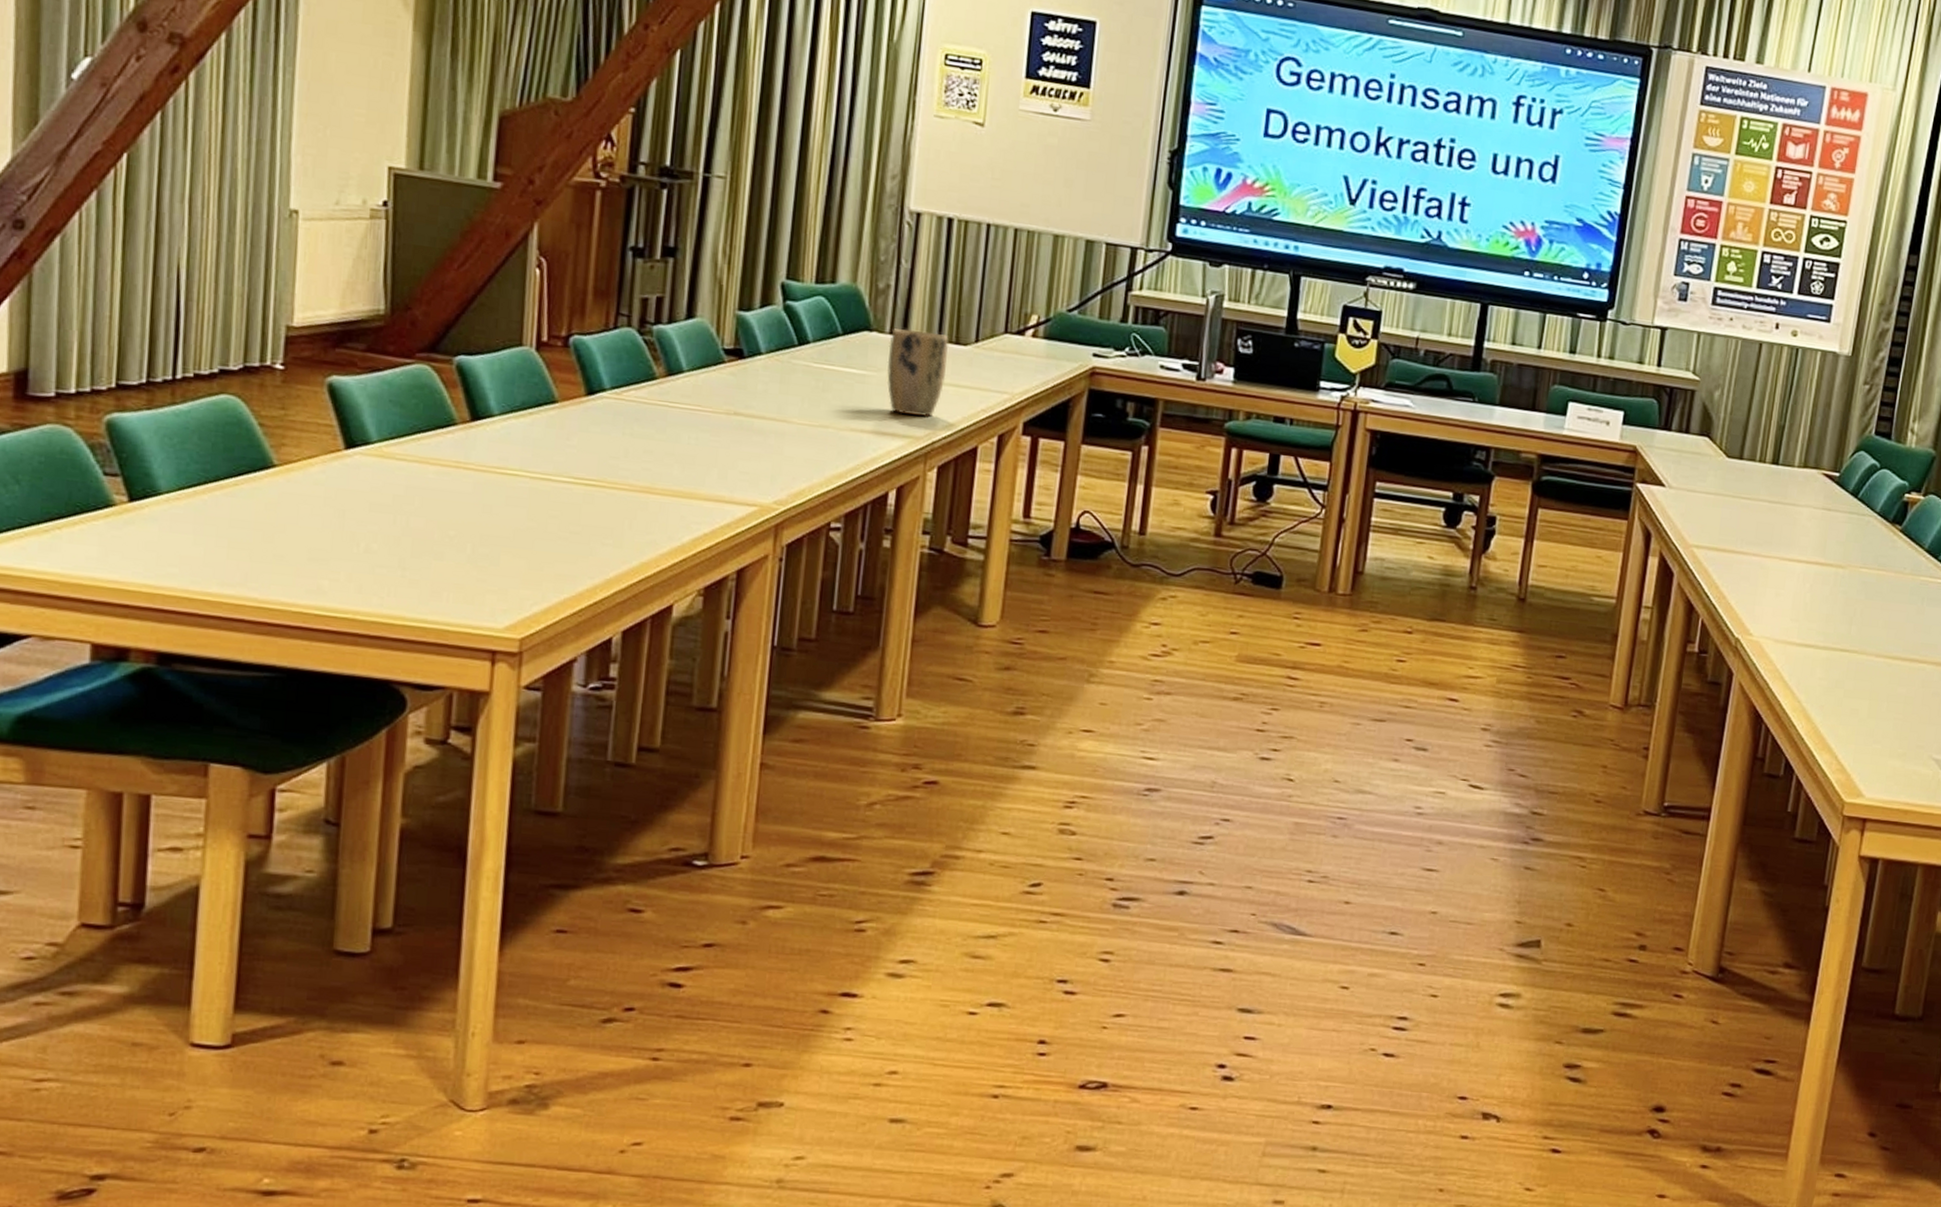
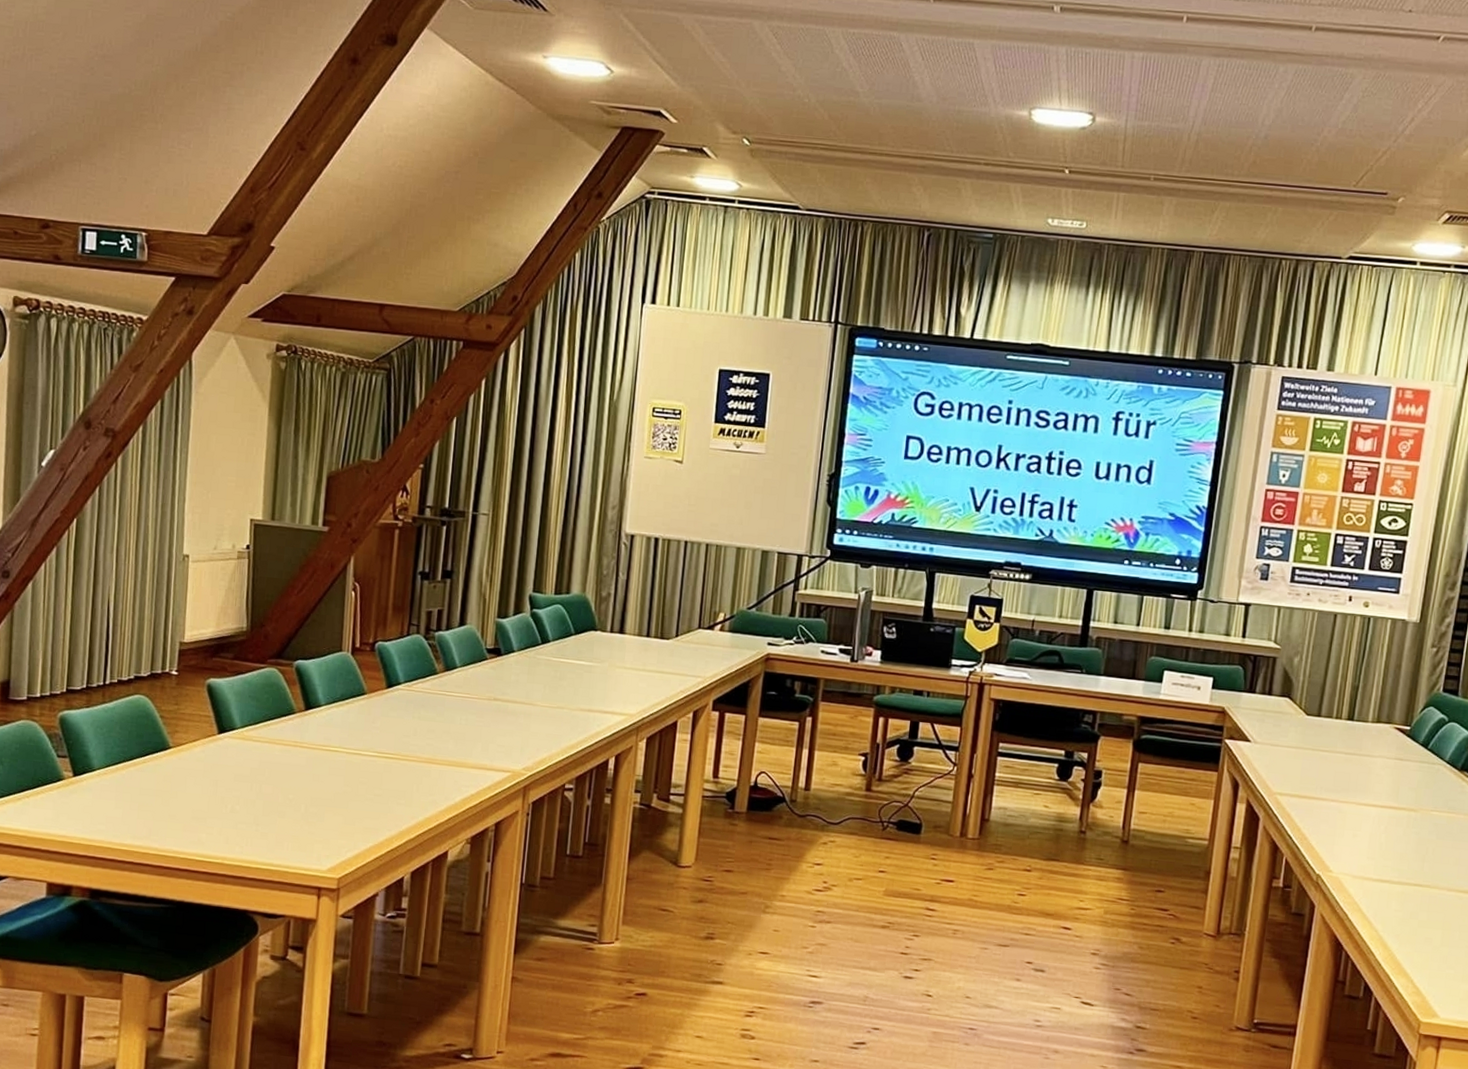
plant pot: present [886,329,950,416] -> none [608,628,656,698]

